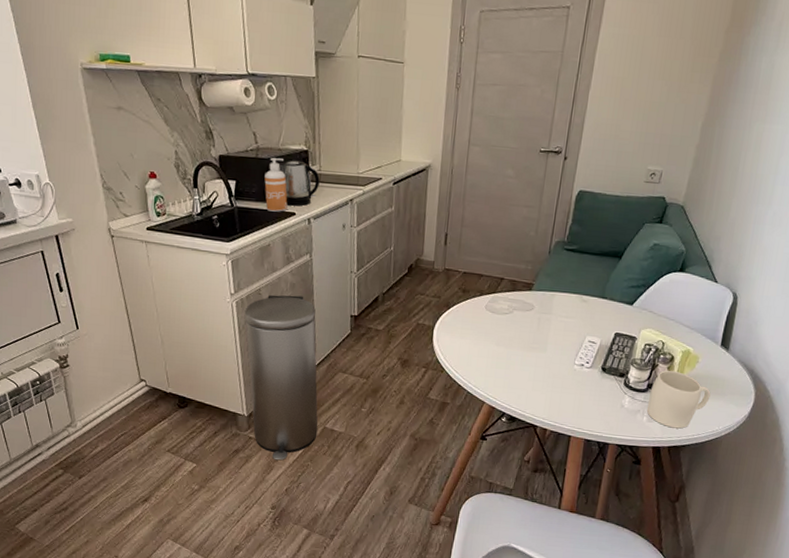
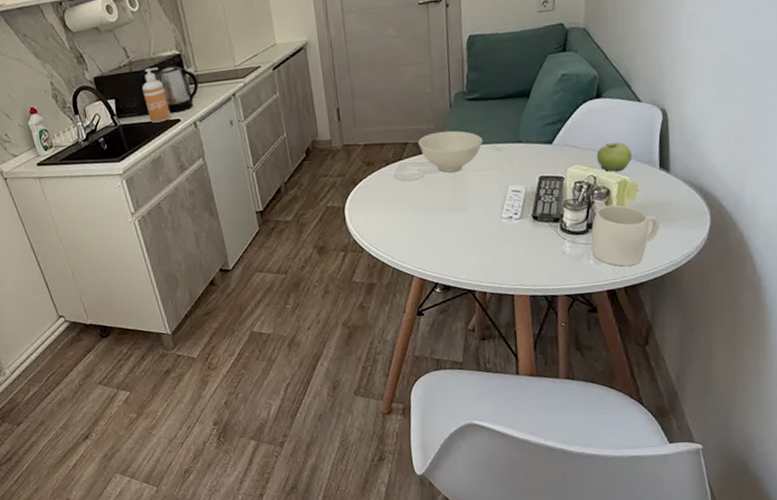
pedal bin: present [244,295,318,461] -> none [148,201,246,374]
bowl: none [513,273,573,314] -> present [418,130,483,173]
fruit: none [668,314,700,342] -> present [596,142,633,172]

